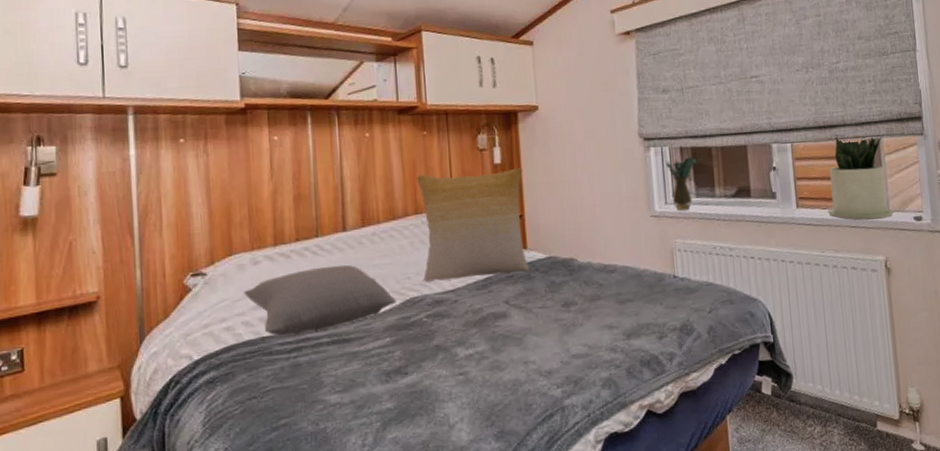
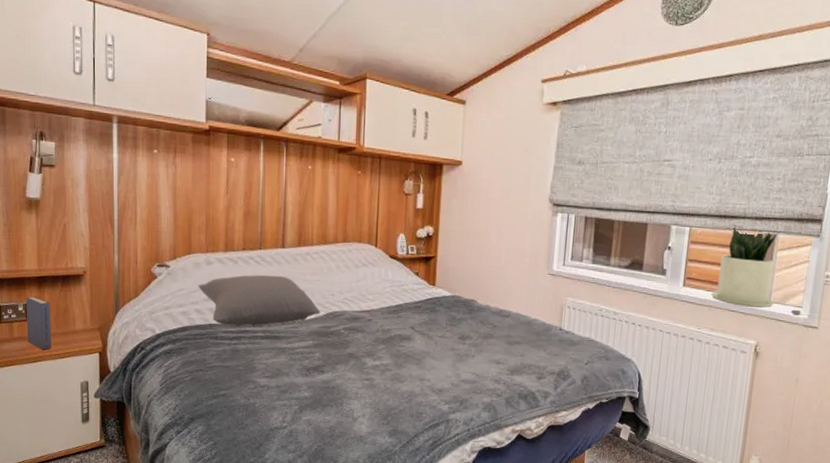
book: none [21,338,56,407] -> present [26,296,51,351]
pillow: present [417,168,530,282] -> none [345,209,441,306]
vase: present [665,155,697,212] -> none [569,225,599,275]

